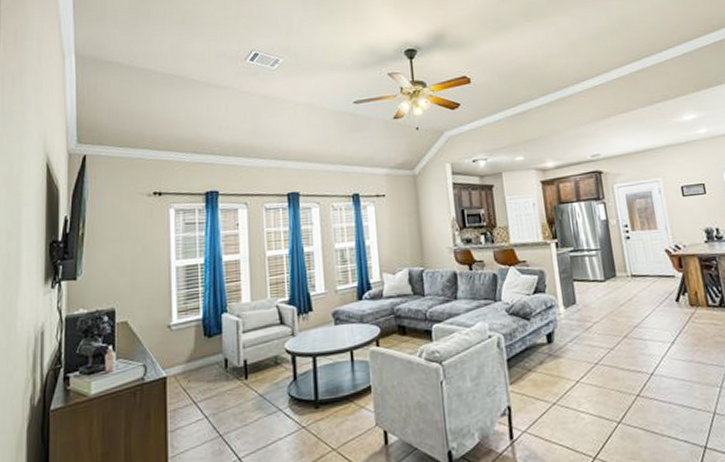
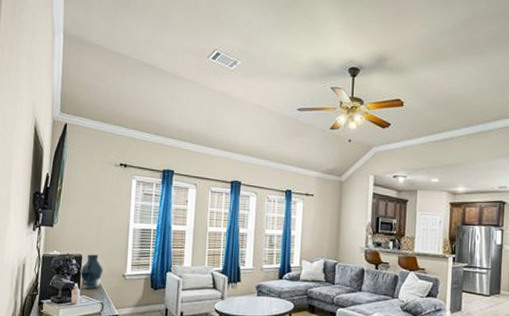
vase: none [114,305,143,351] -> present [80,254,104,290]

